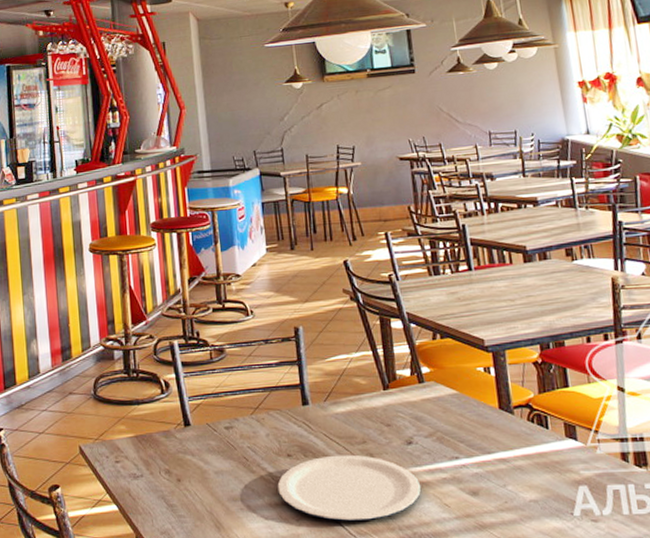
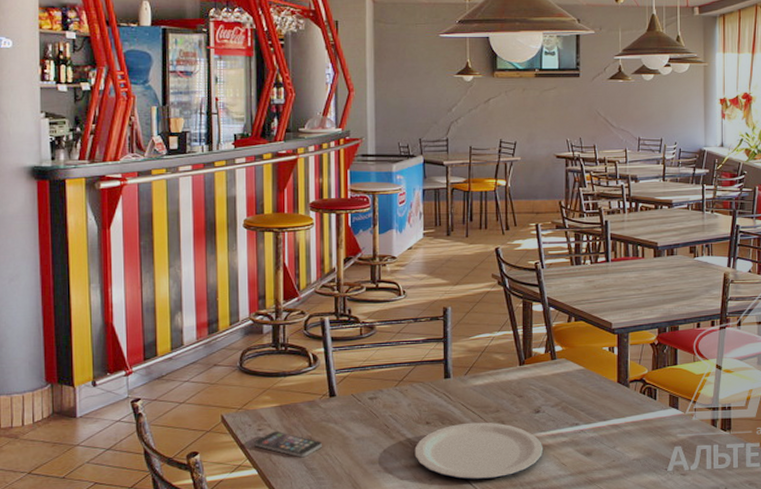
smartphone: none [113,463,181,493] -> present [254,431,322,458]

